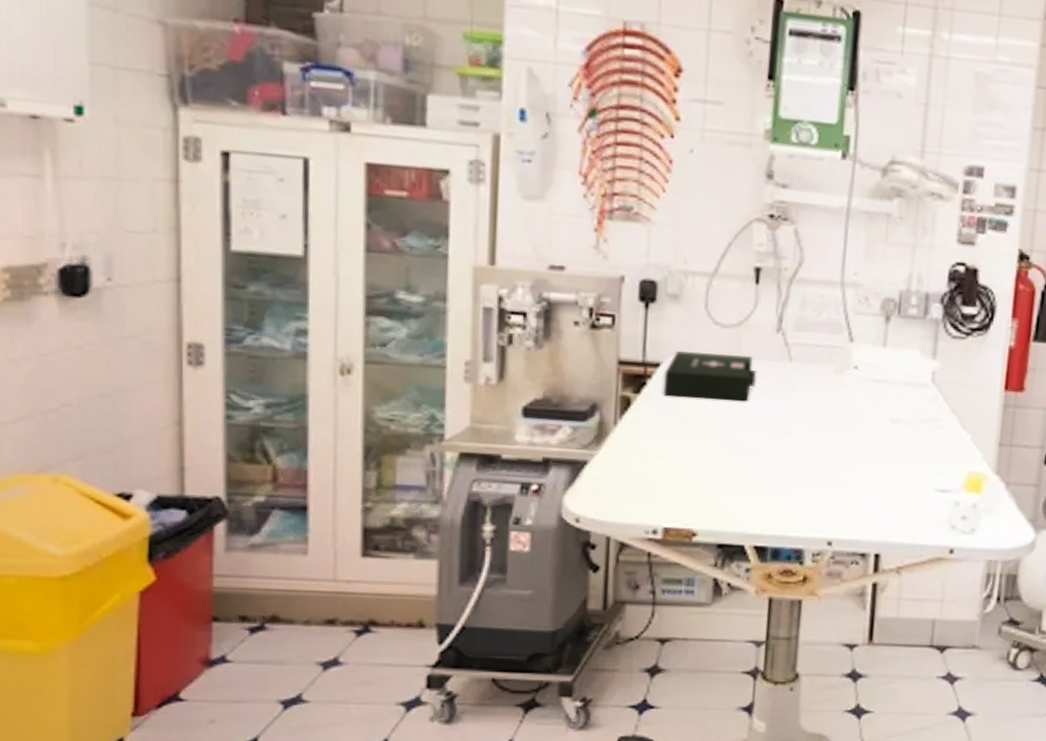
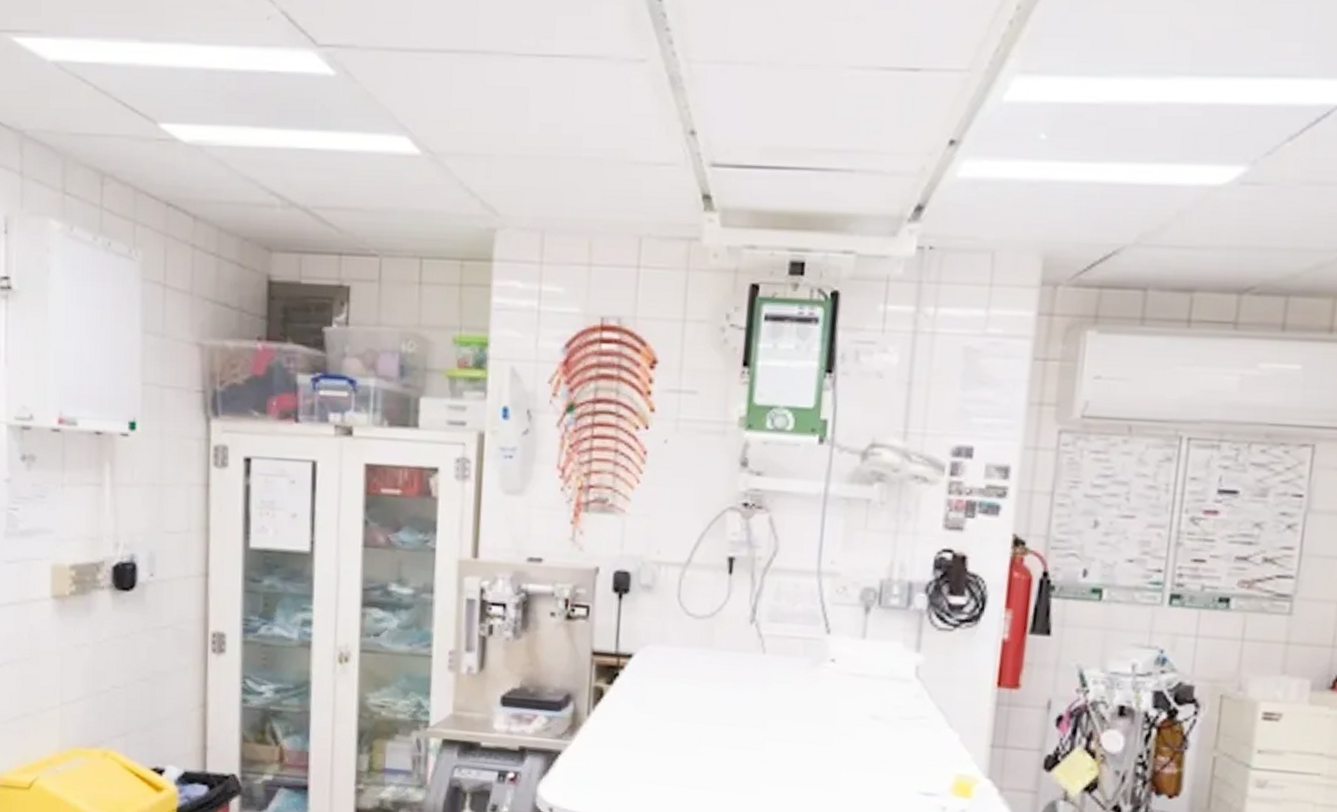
first aid kit: present [663,351,757,401] -> none [636,642,730,694]

